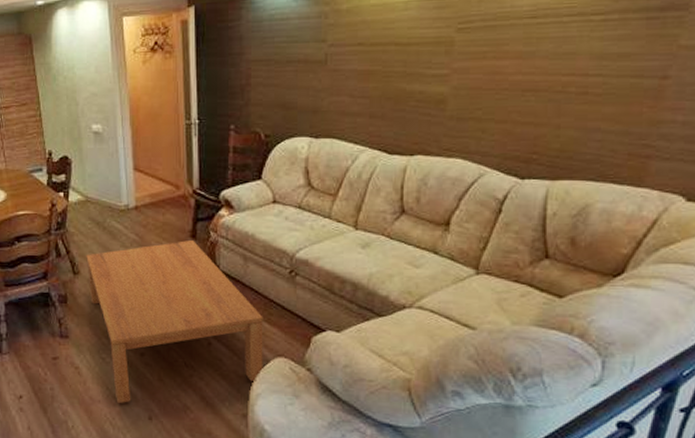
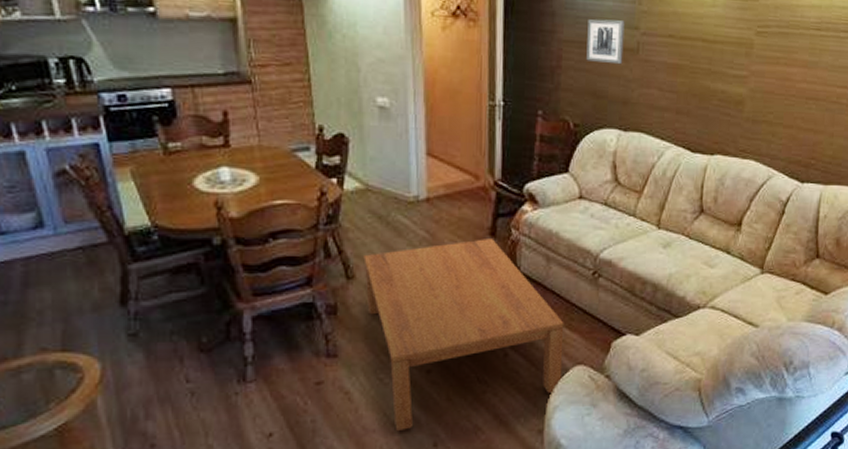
wall art: none [274,36,311,77] -> present [586,19,625,65]

